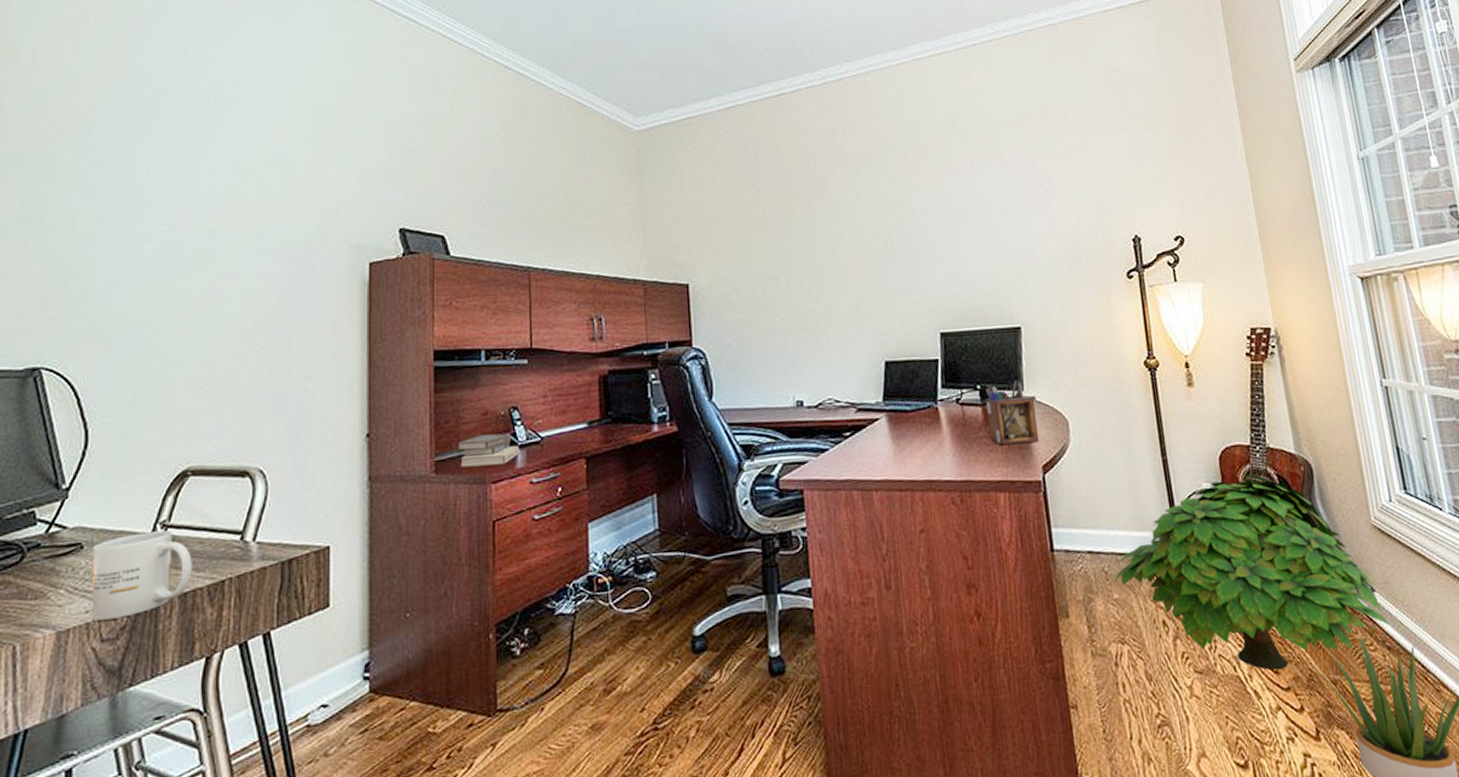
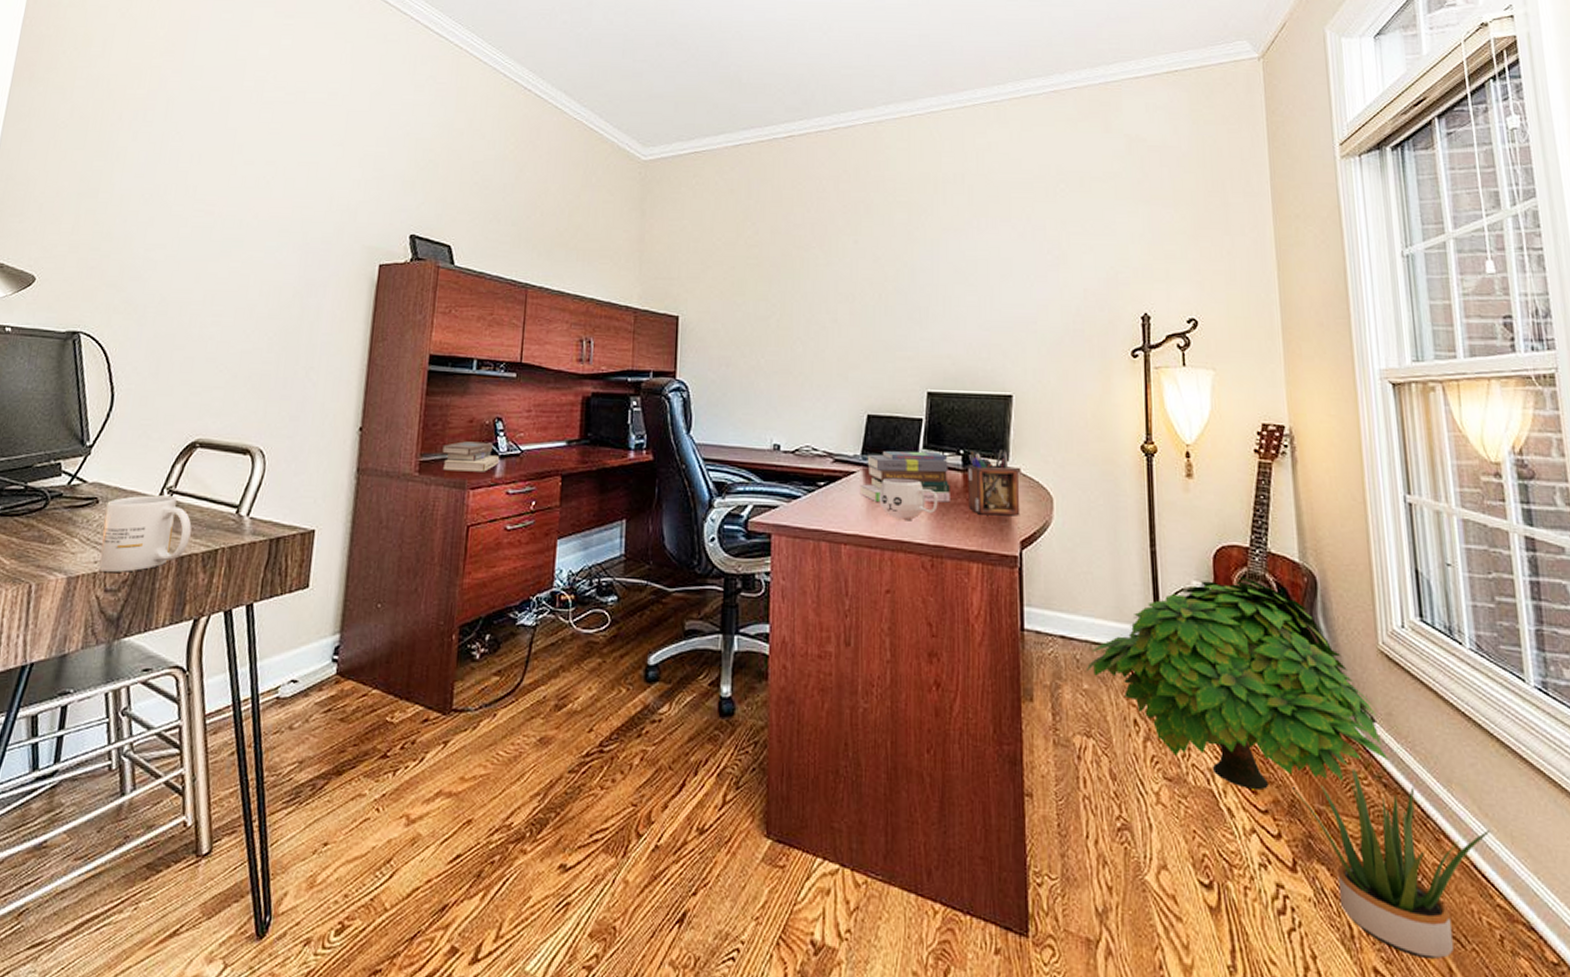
books: none [884,390,973,446] -> present [859,451,950,503]
mug: none [904,418,962,461] -> present [879,477,938,521]

